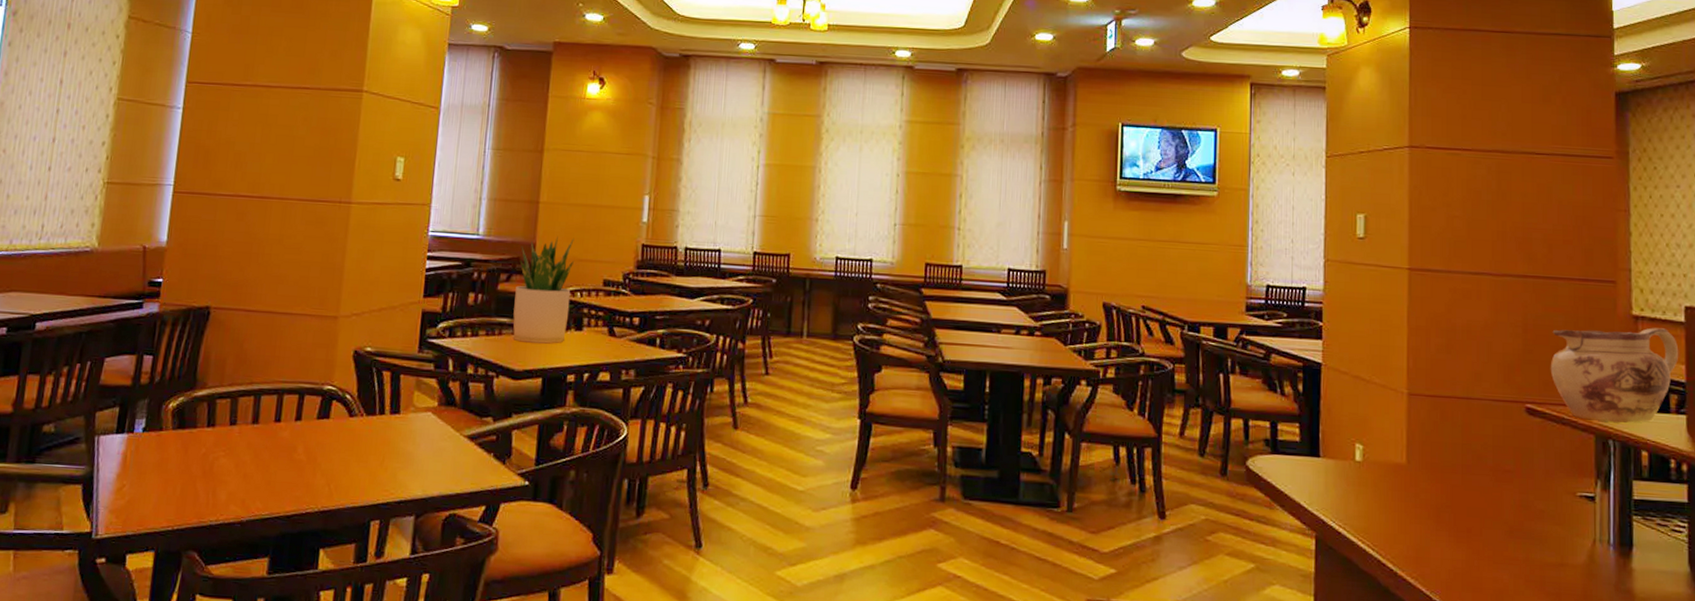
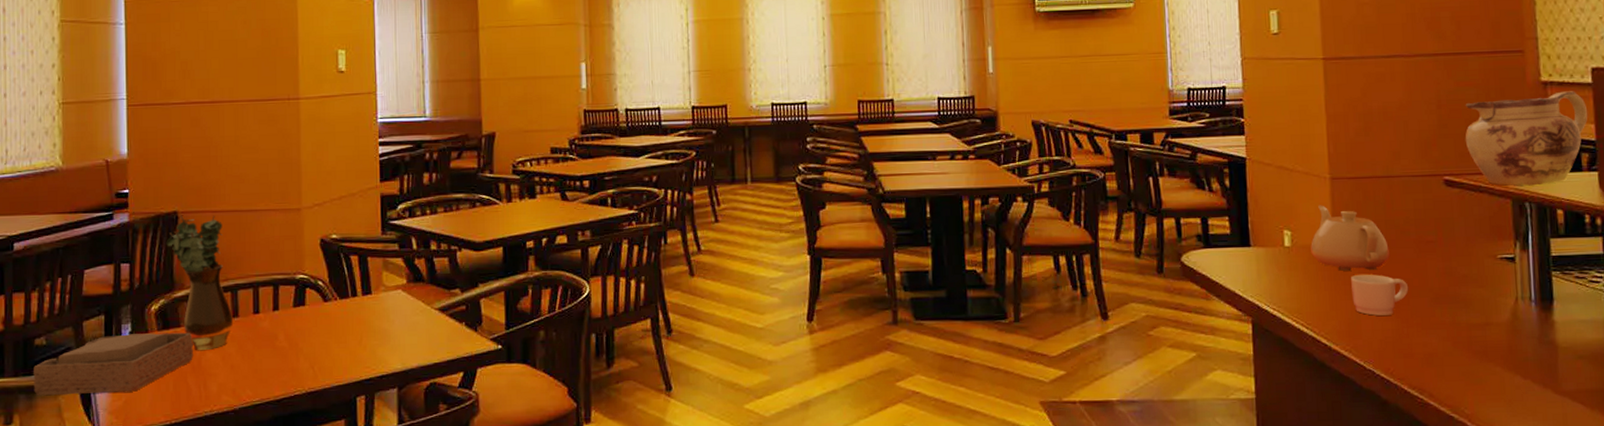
napkin holder: none [34,429,208,492] -> present [34,332,194,396]
vase: none [193,311,255,455] -> present [166,215,234,350]
planter: present [513,236,575,345] -> none [467,111,521,216]
teapot: none [1382,421,1465,495] -> present [1310,205,1391,271]
mug: none [1422,498,1482,545] -> present [1351,274,1409,316]

